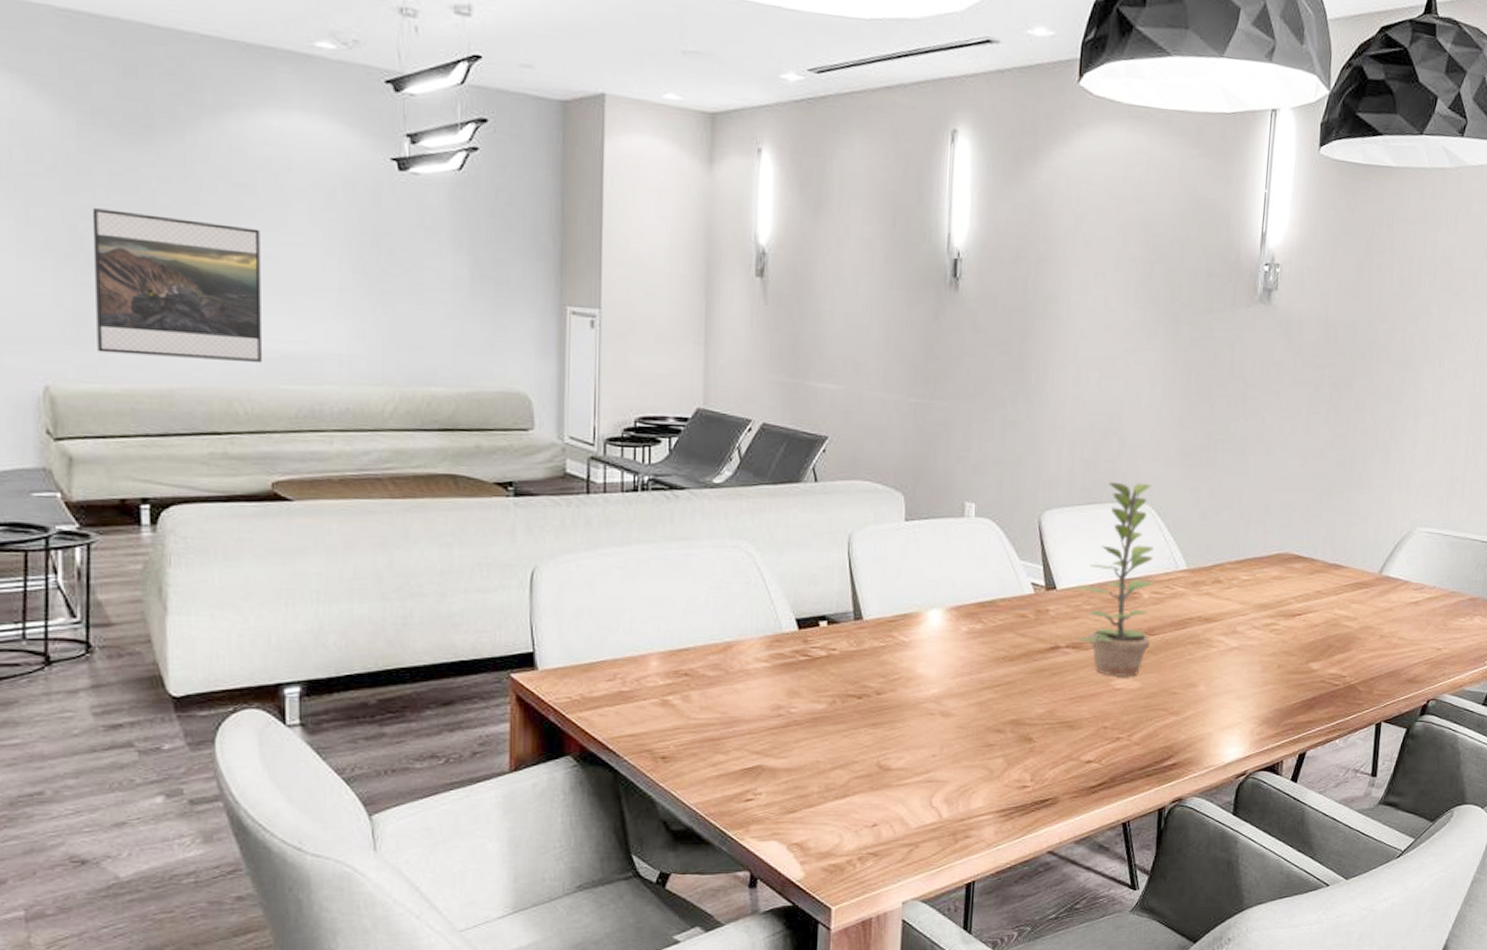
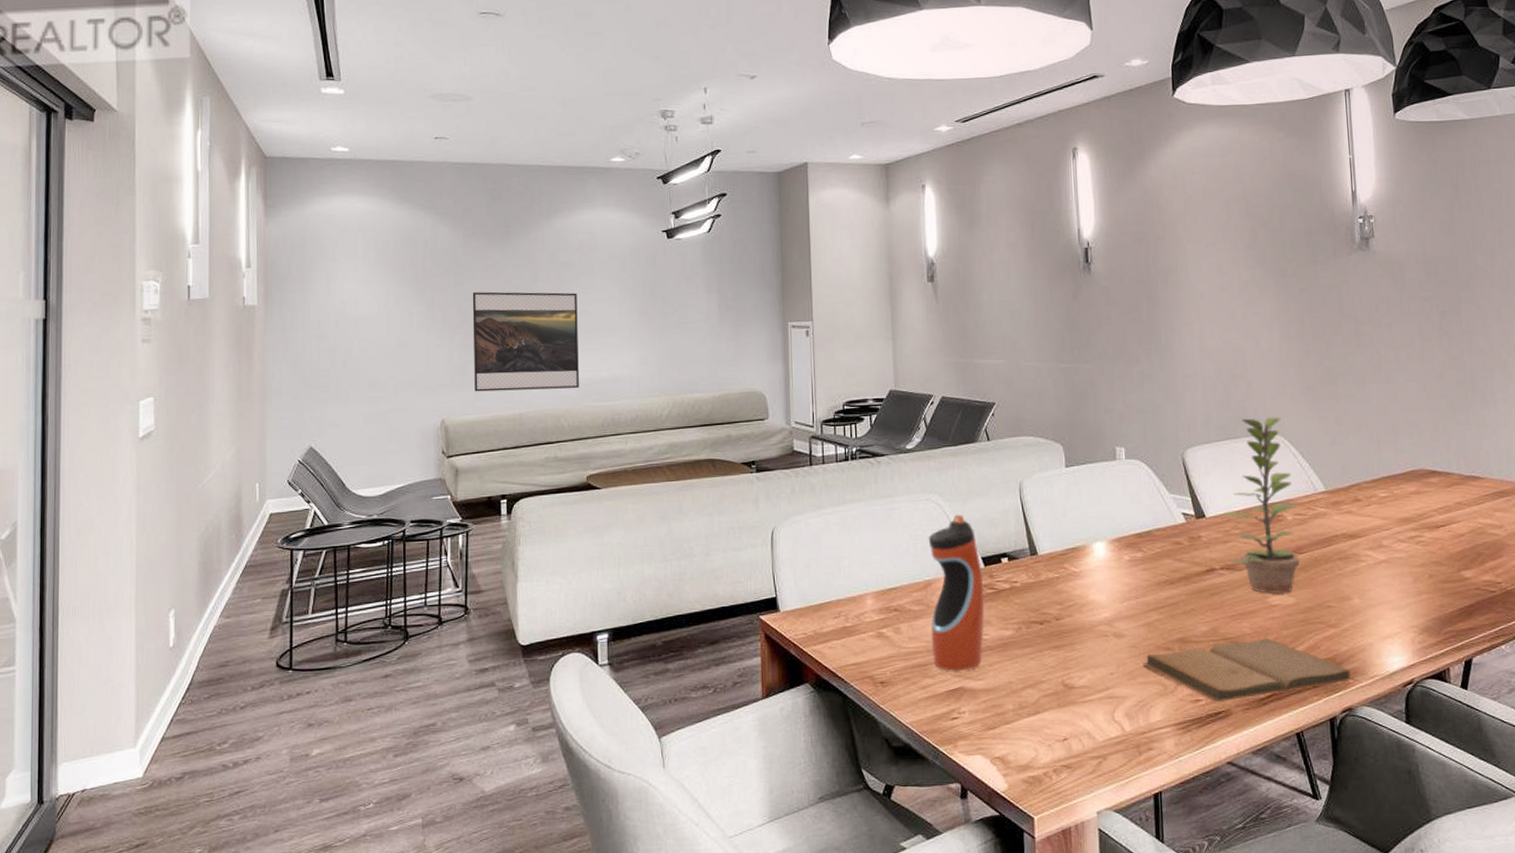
water bottle: none [727,566,796,748] -> present [928,514,985,672]
book: none [969,723,1189,790] -> present [1142,637,1355,703]

